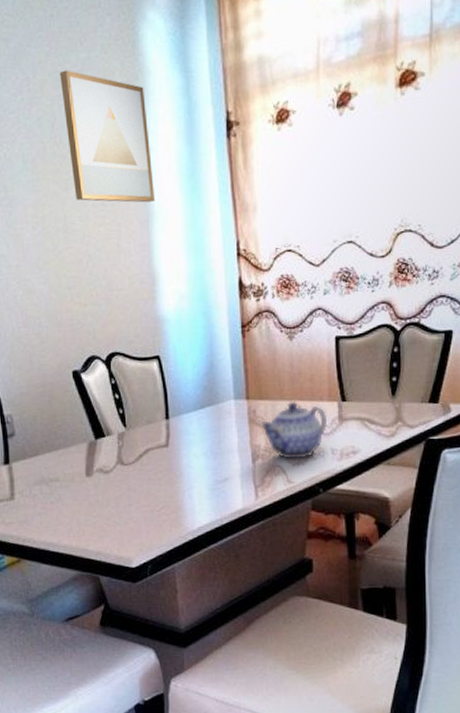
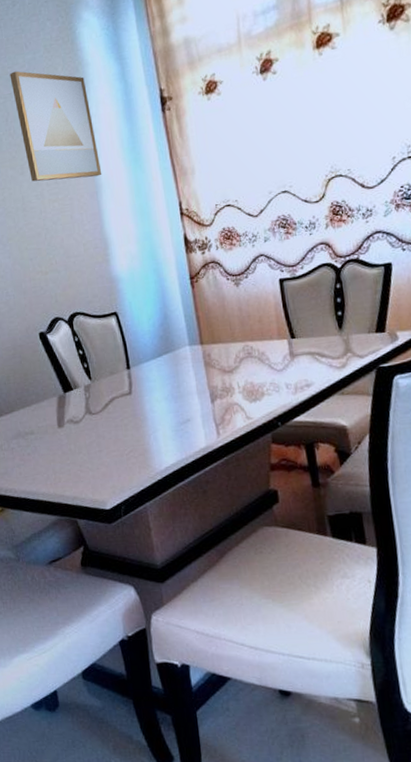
teapot: present [260,401,328,459] -> none [215,342,280,397]

